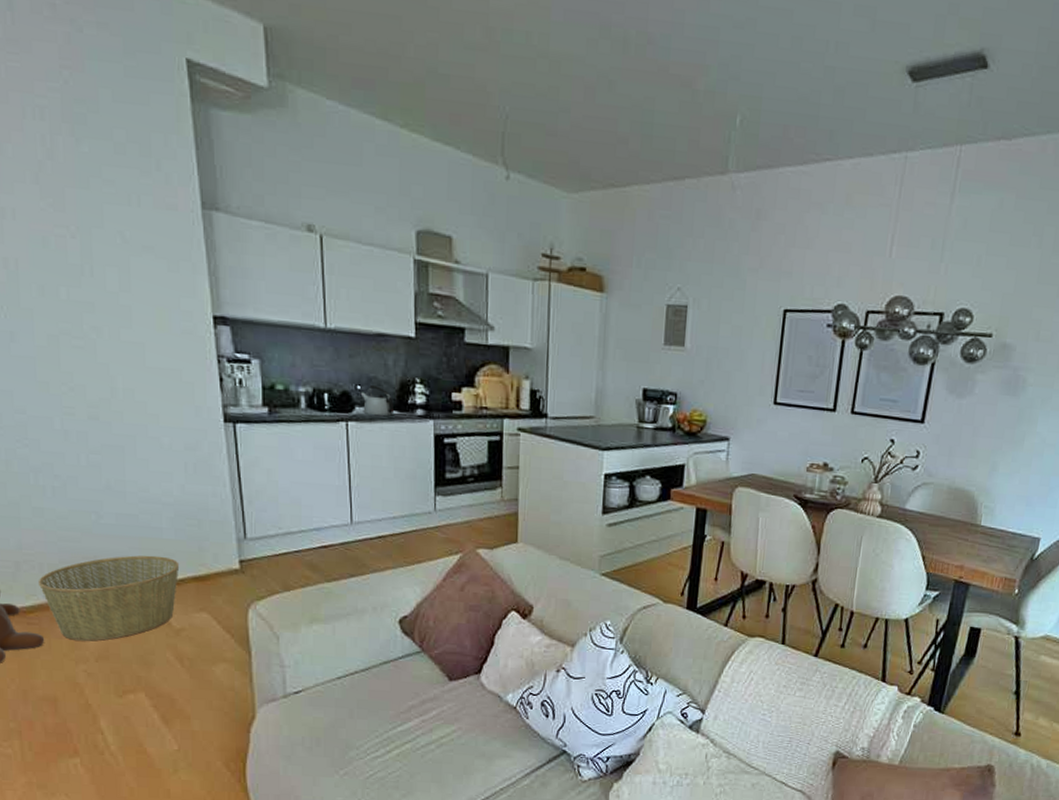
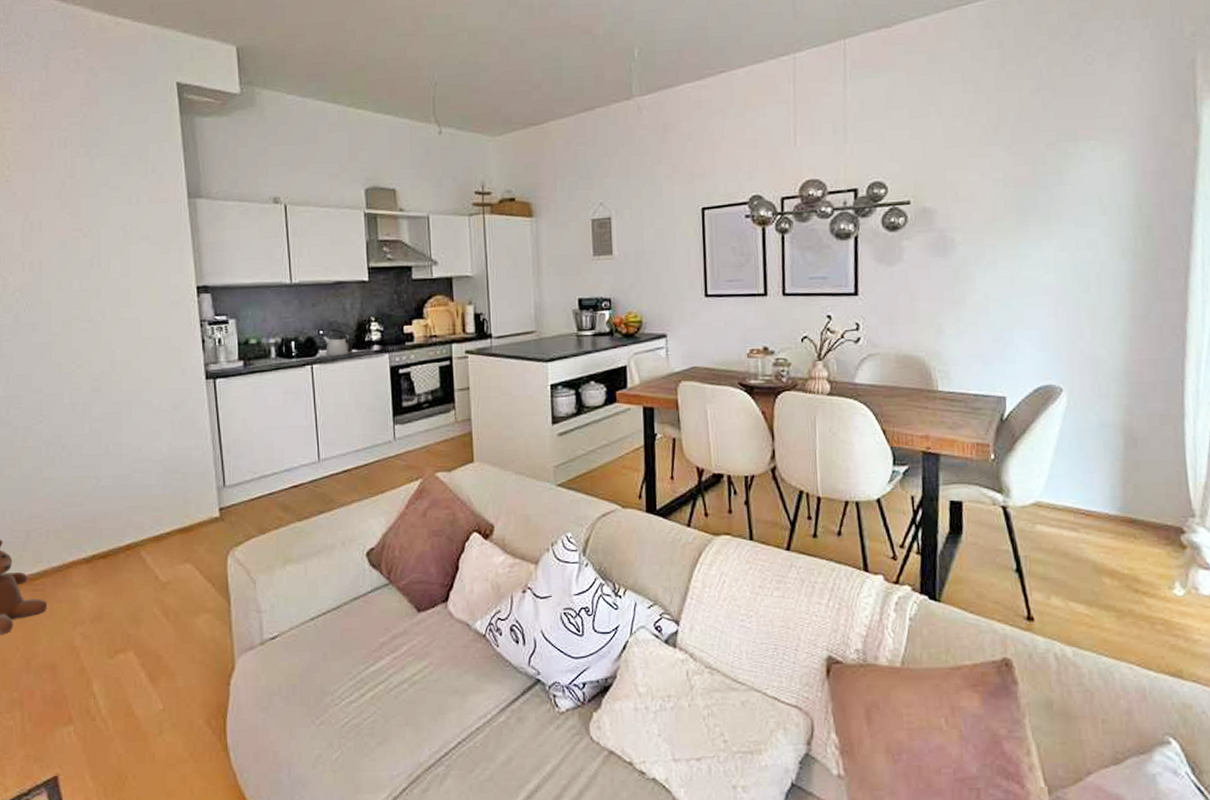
basket: present [37,555,180,642] -> none [44,512,167,603]

